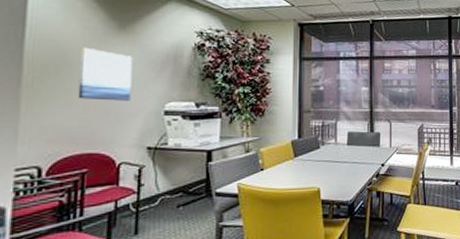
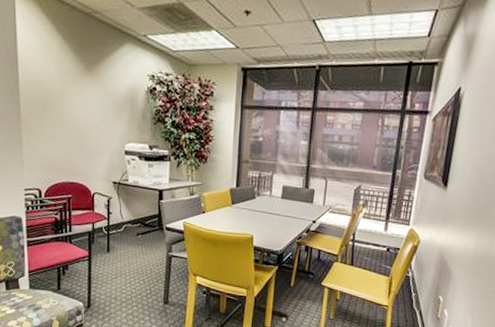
wall art: present [77,47,133,101] -> none [59,87,99,139]

